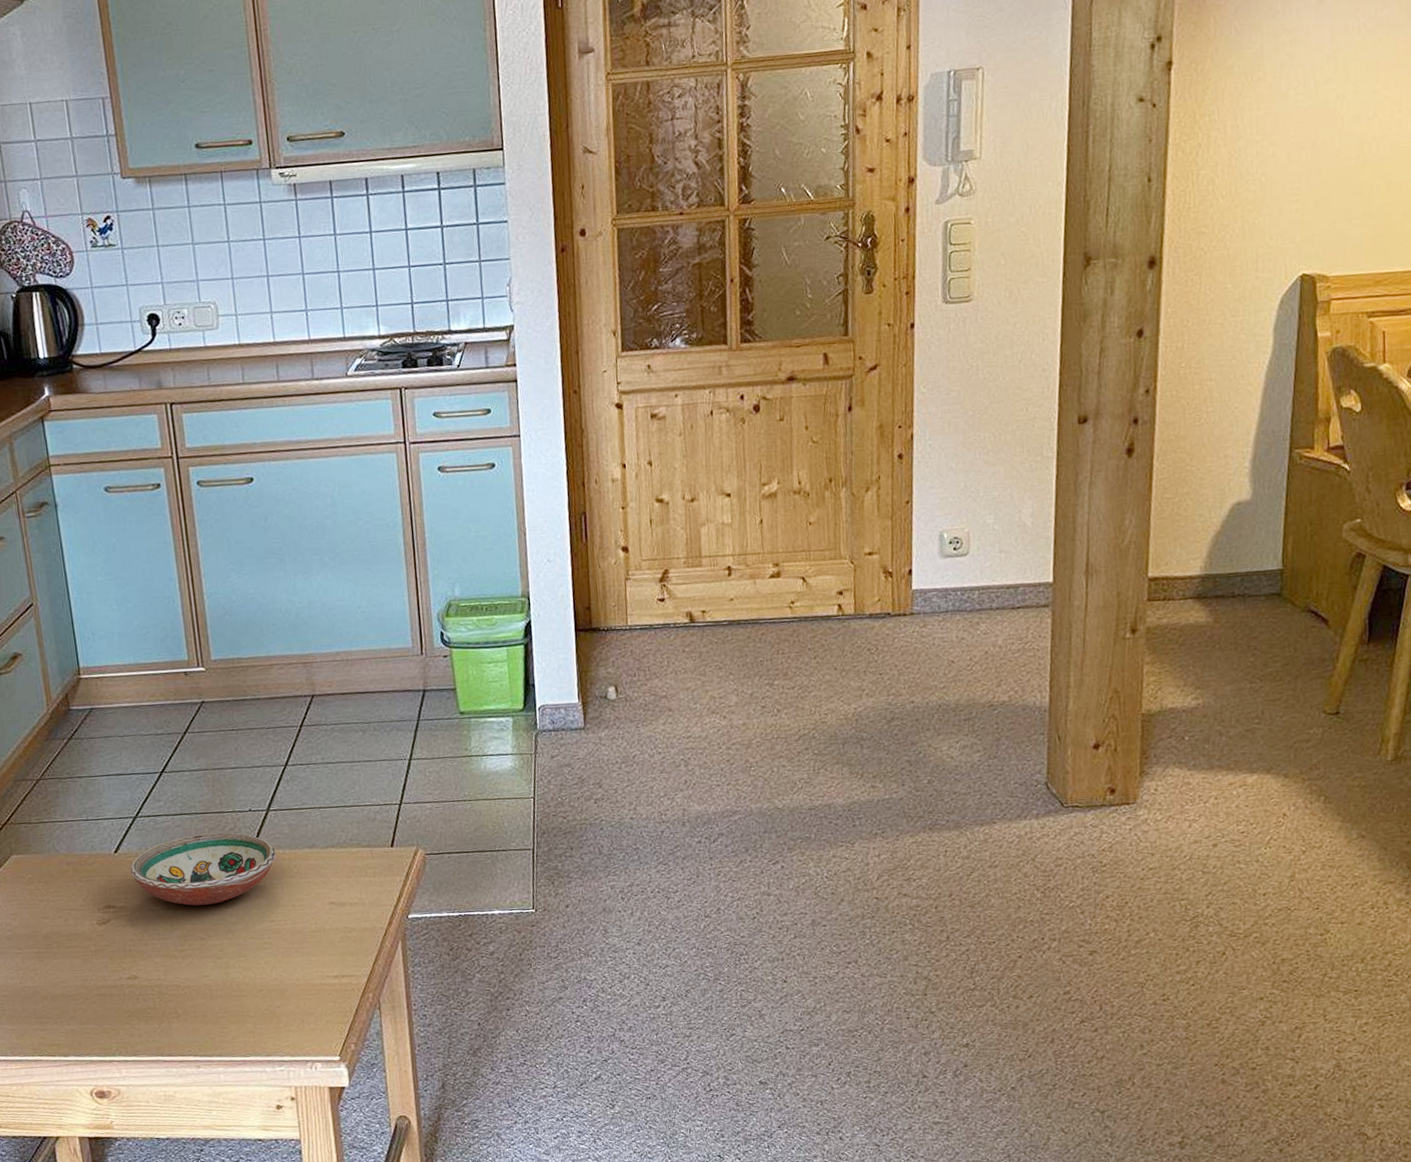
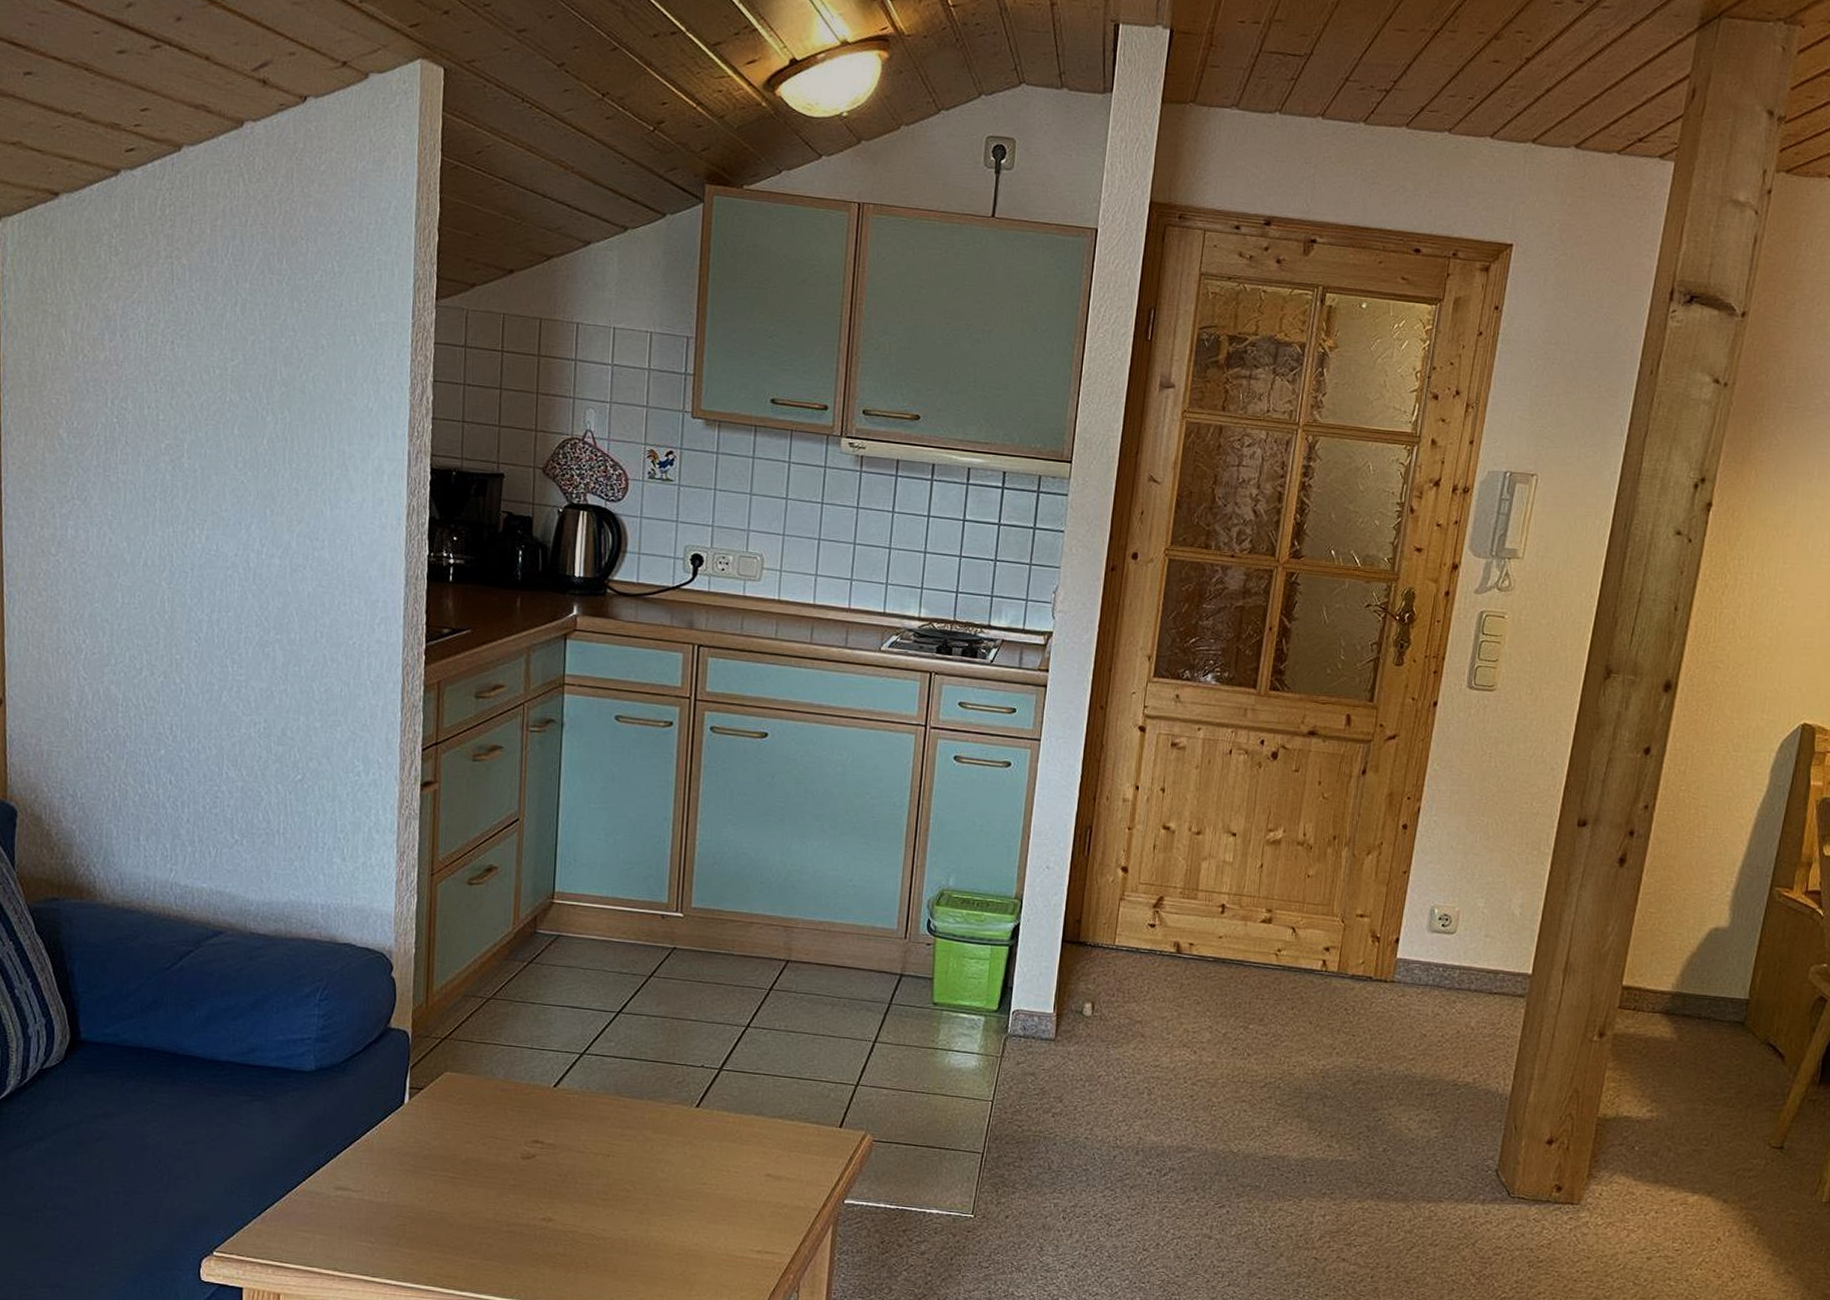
decorative bowl: present [130,832,276,906] -> none [566,1082,721,1157]

